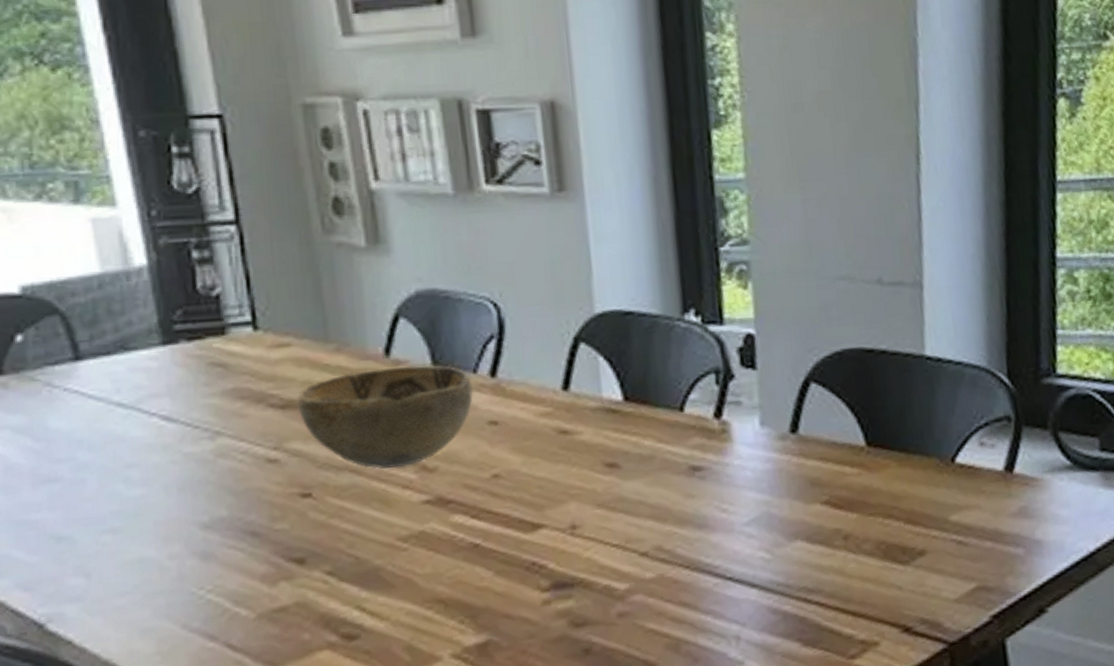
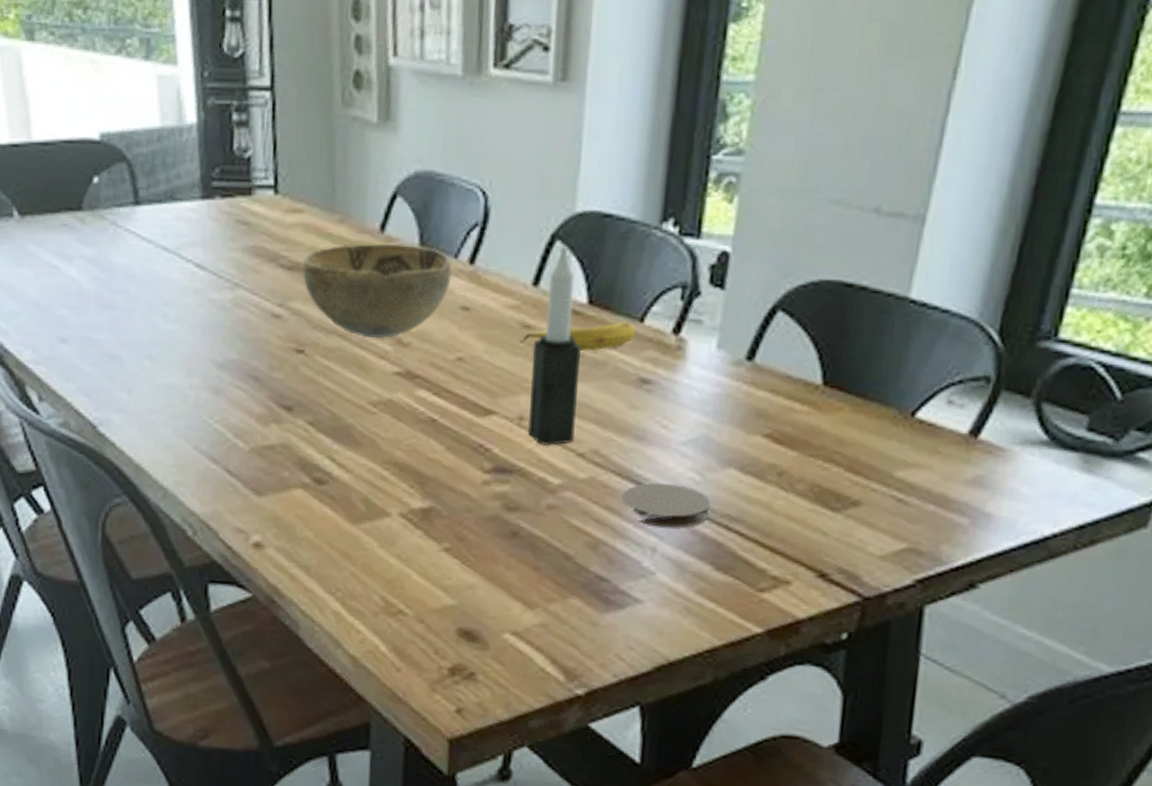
fruit: none [558,412,678,451] -> present [519,321,636,351]
candle: none [573,347,634,552] -> present [527,246,581,446]
coaster: none [694,566,786,614] -> present [621,482,711,528]

